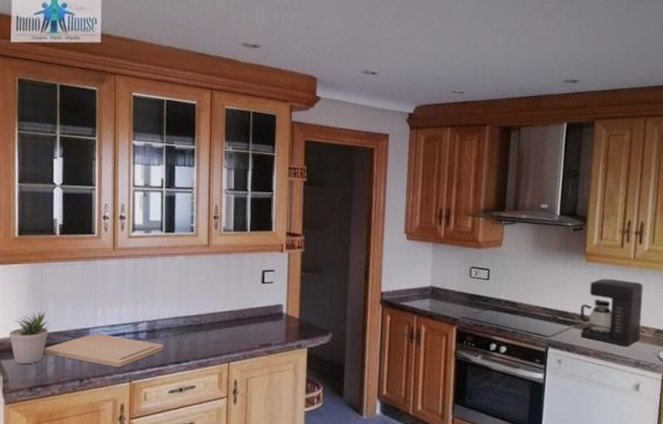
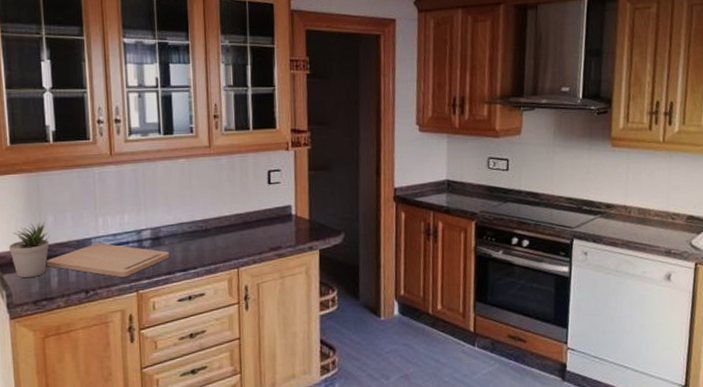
coffee maker: present [580,278,643,346] -> none [607,163,674,235]

